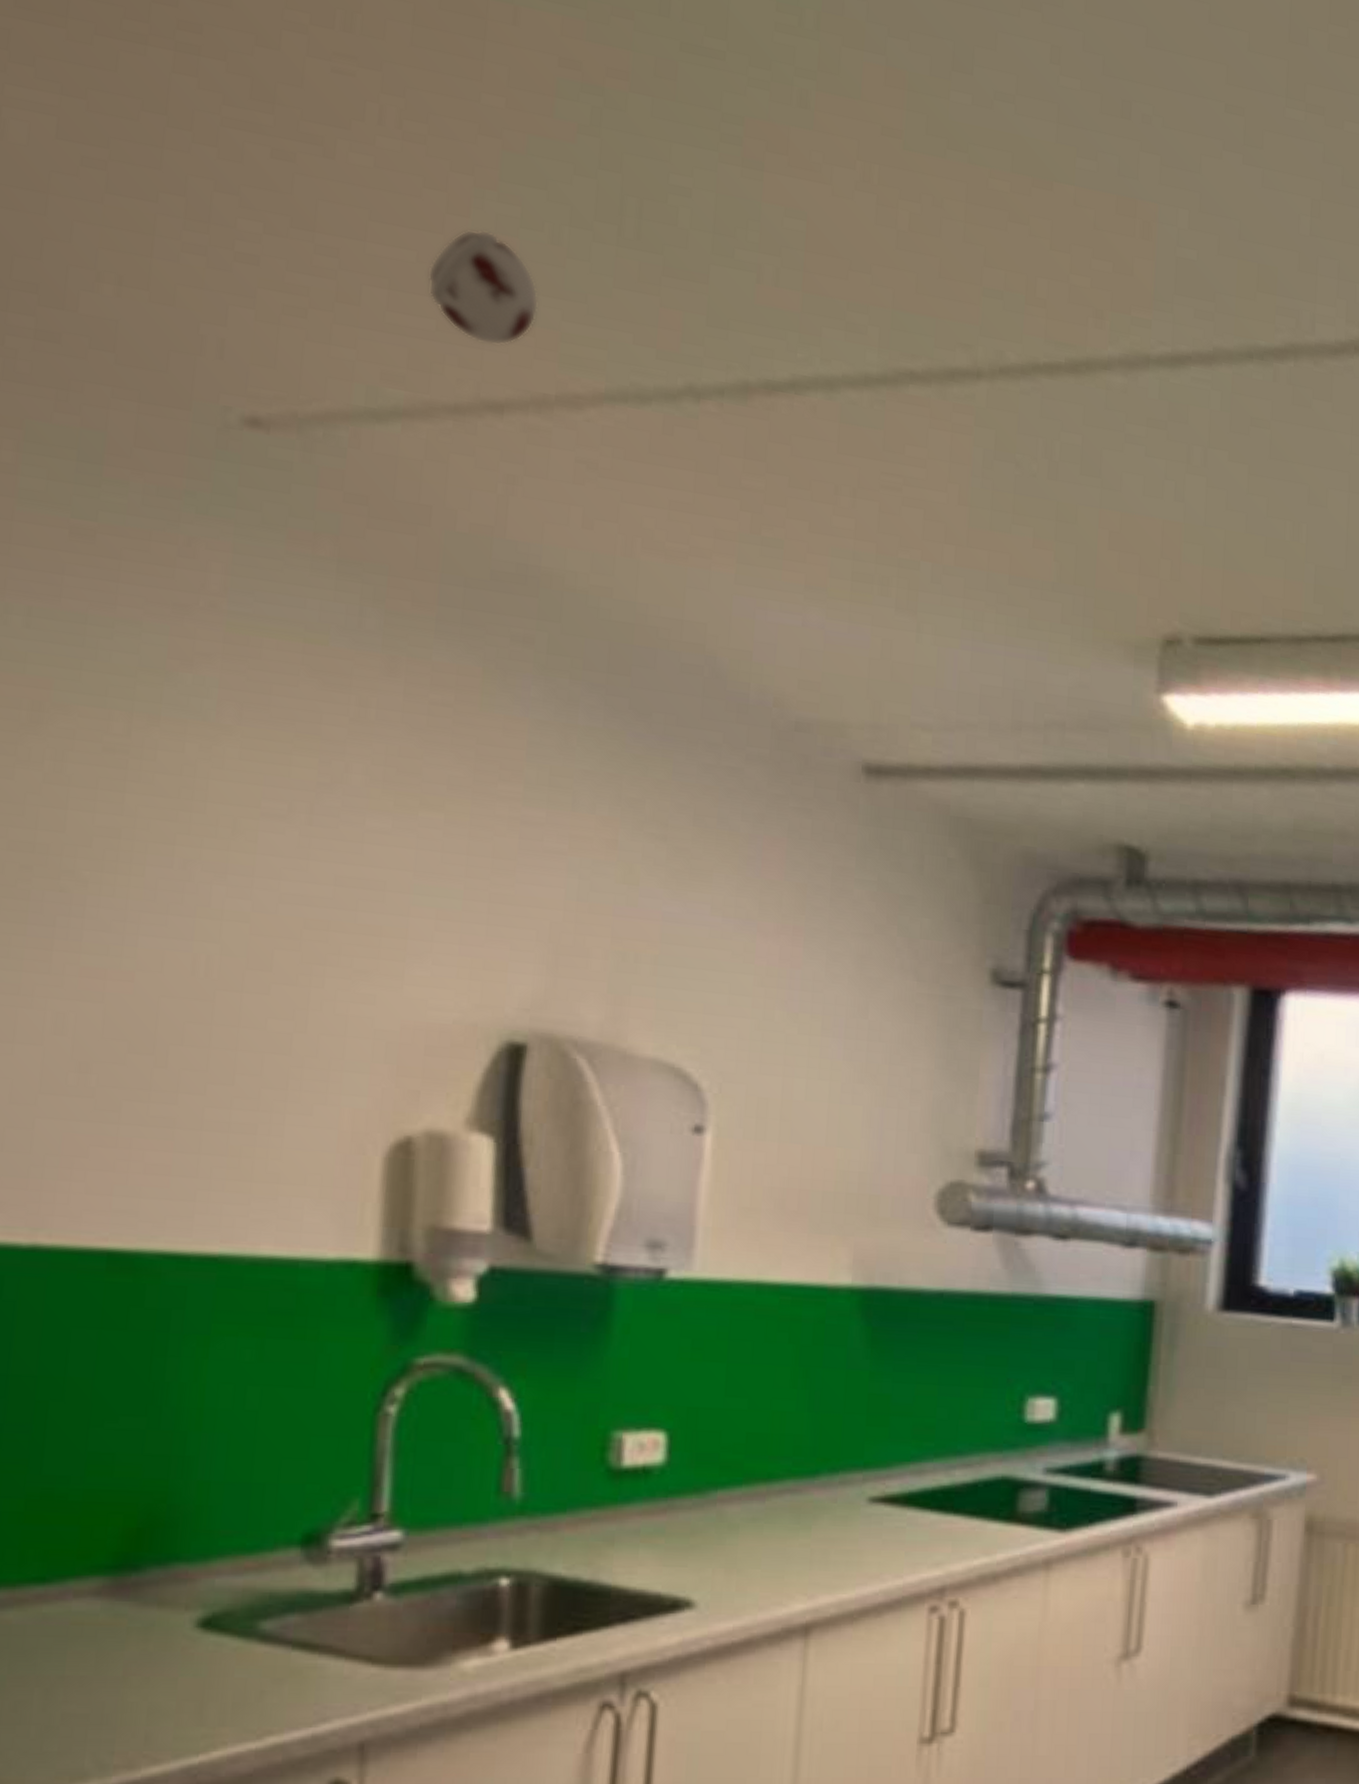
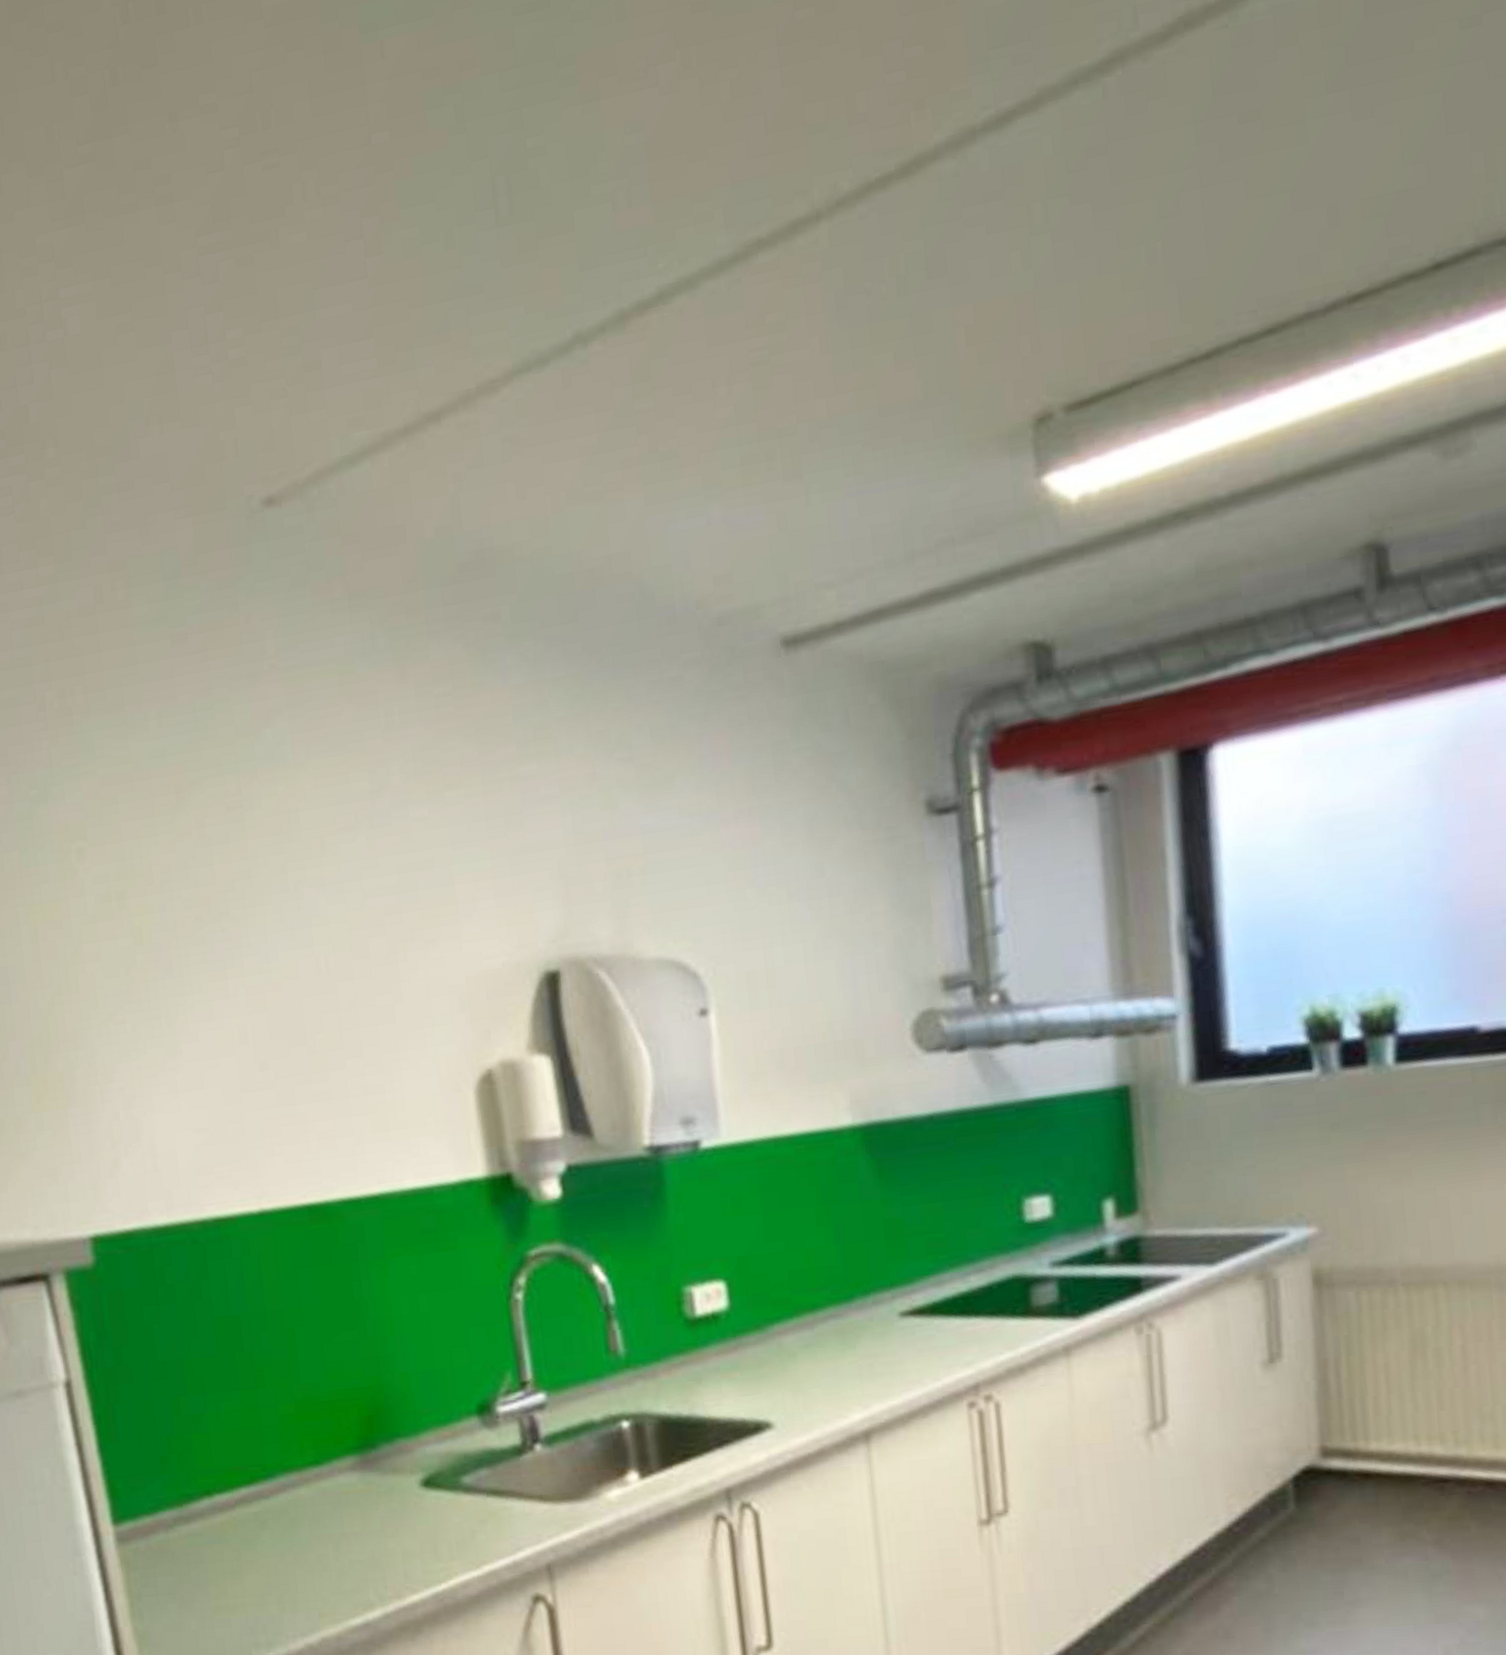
smoke detector: present [427,229,540,346] -> none [362,259,449,364]

